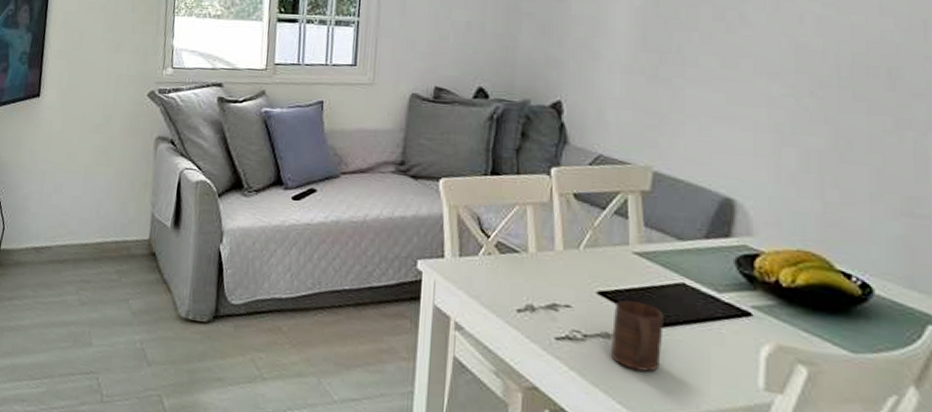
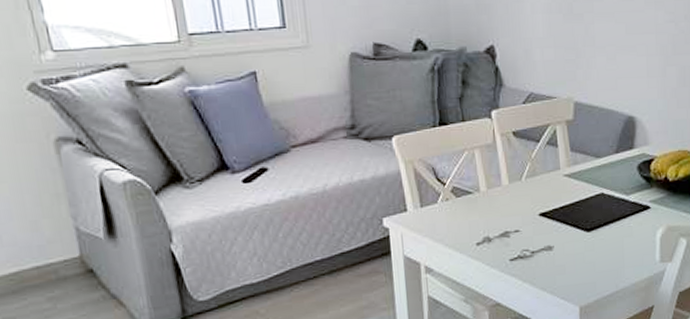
cup: present [610,300,664,372] -> none [552,215,590,270]

